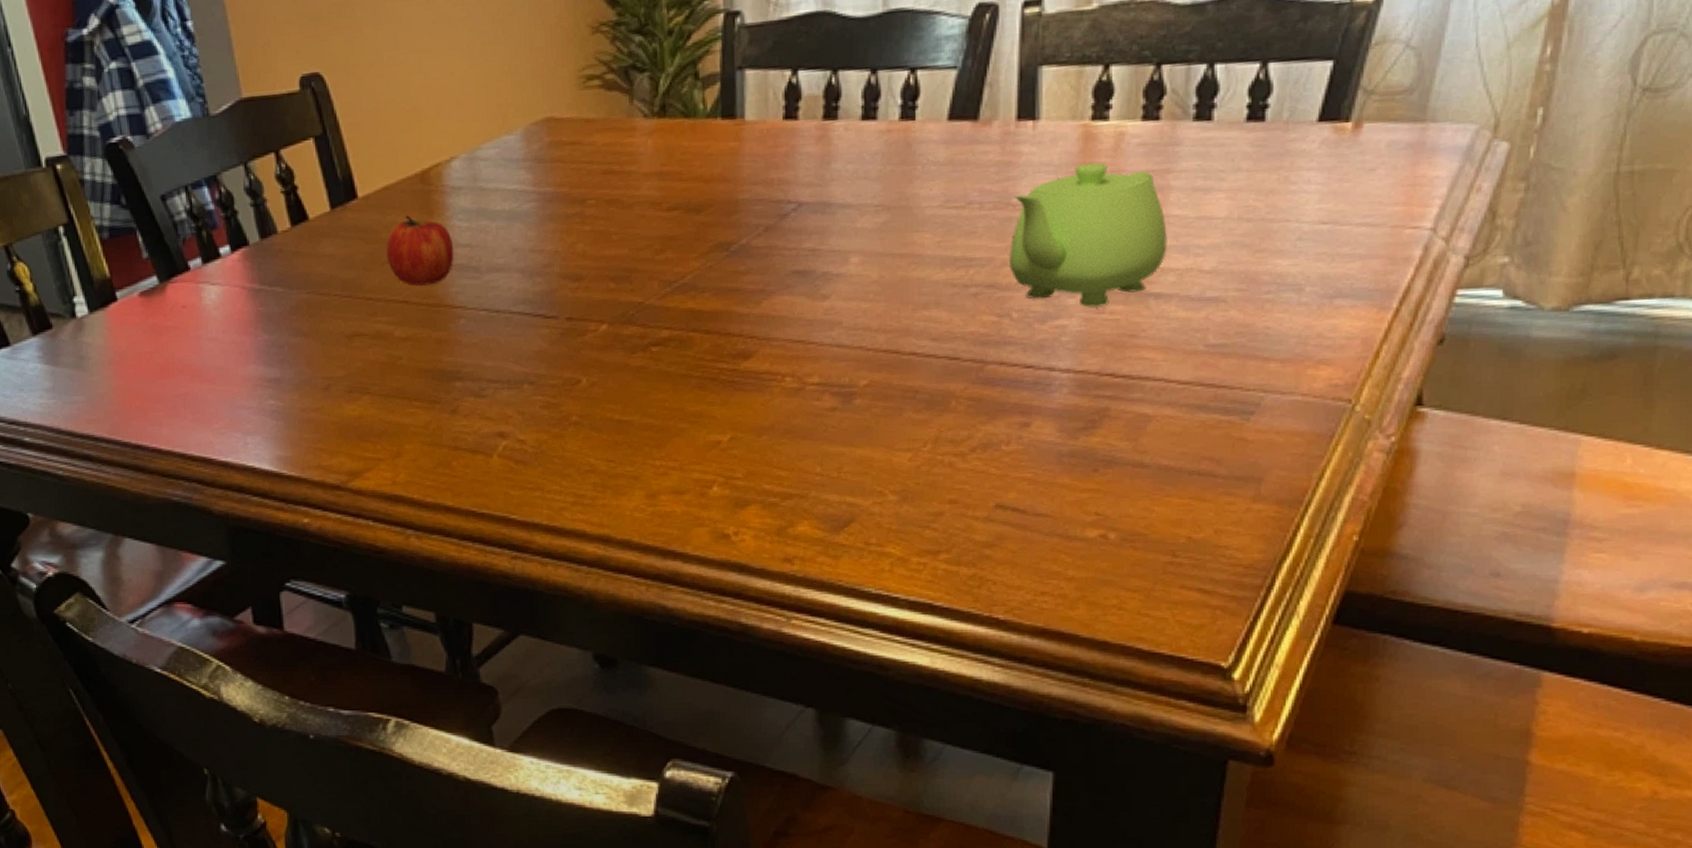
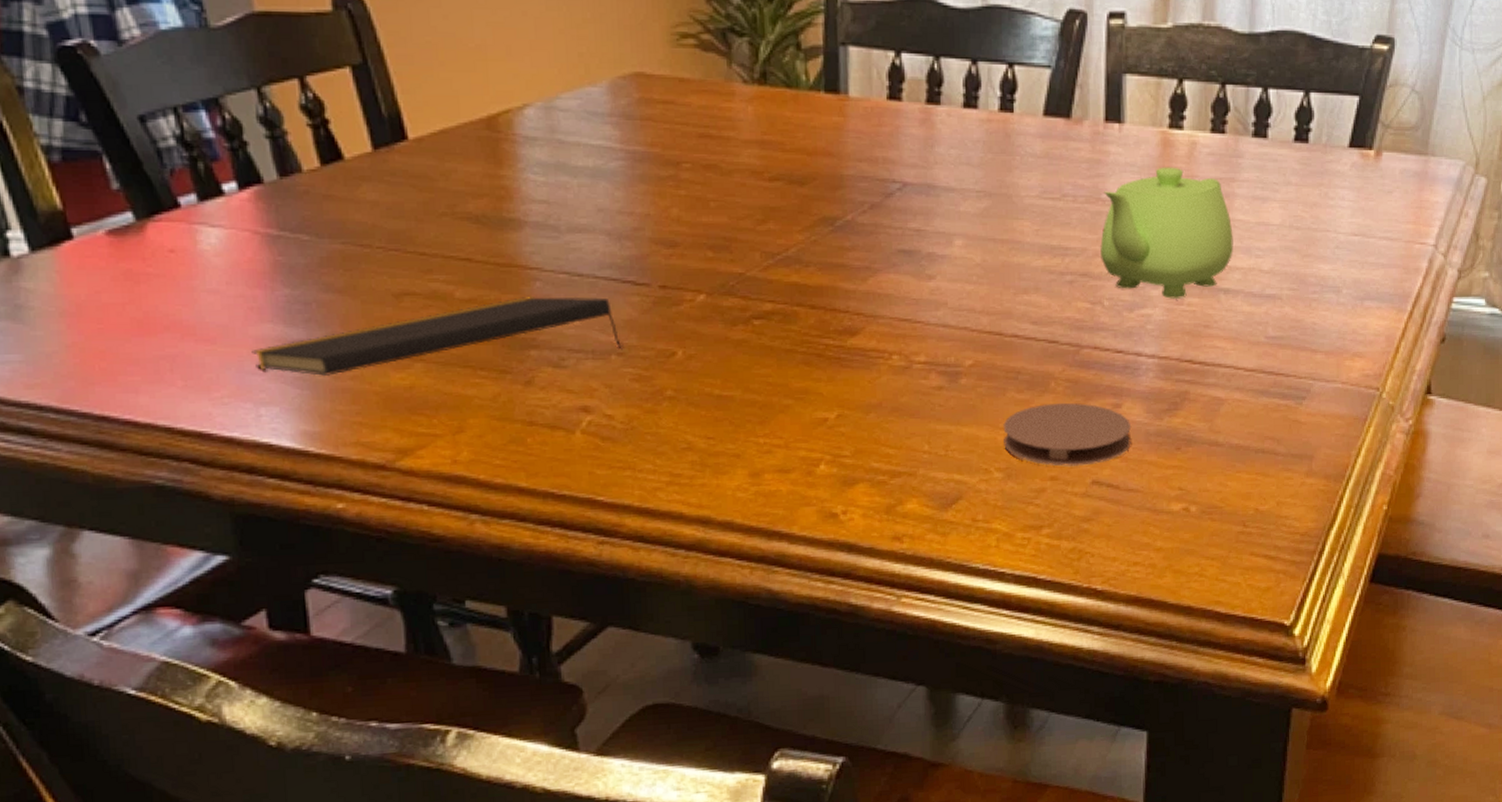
notepad: none [241,331,533,409] -> present [251,296,622,376]
fruit: present [386,215,454,286] -> none [444,163,528,243]
coaster: none [899,422,1042,490] -> present [1003,402,1132,467]

